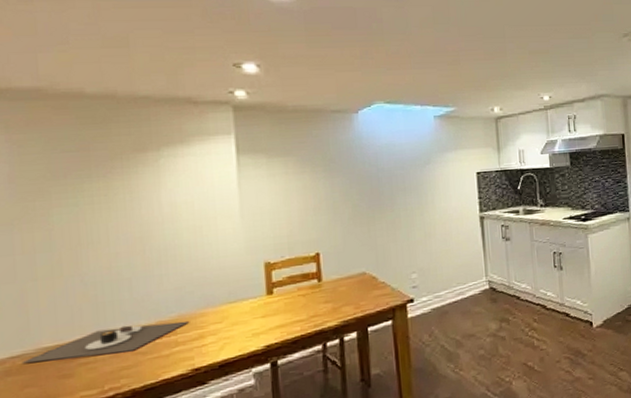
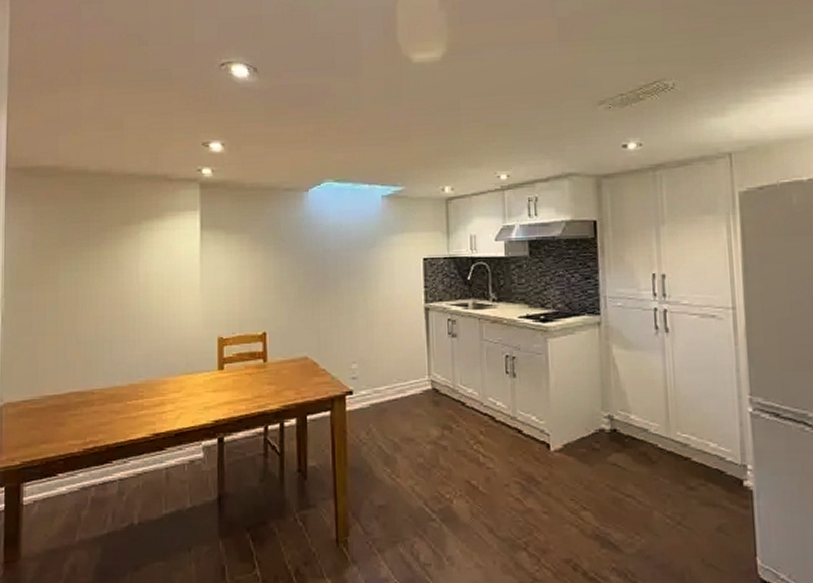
place setting: present [21,321,190,365] -> none [30,384,154,410]

